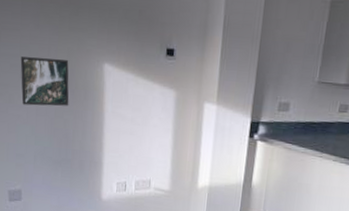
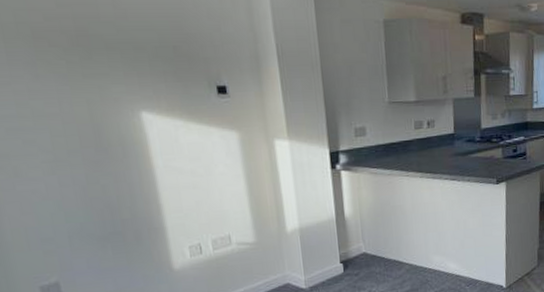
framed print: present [20,57,69,106] -> none [19,114,104,177]

